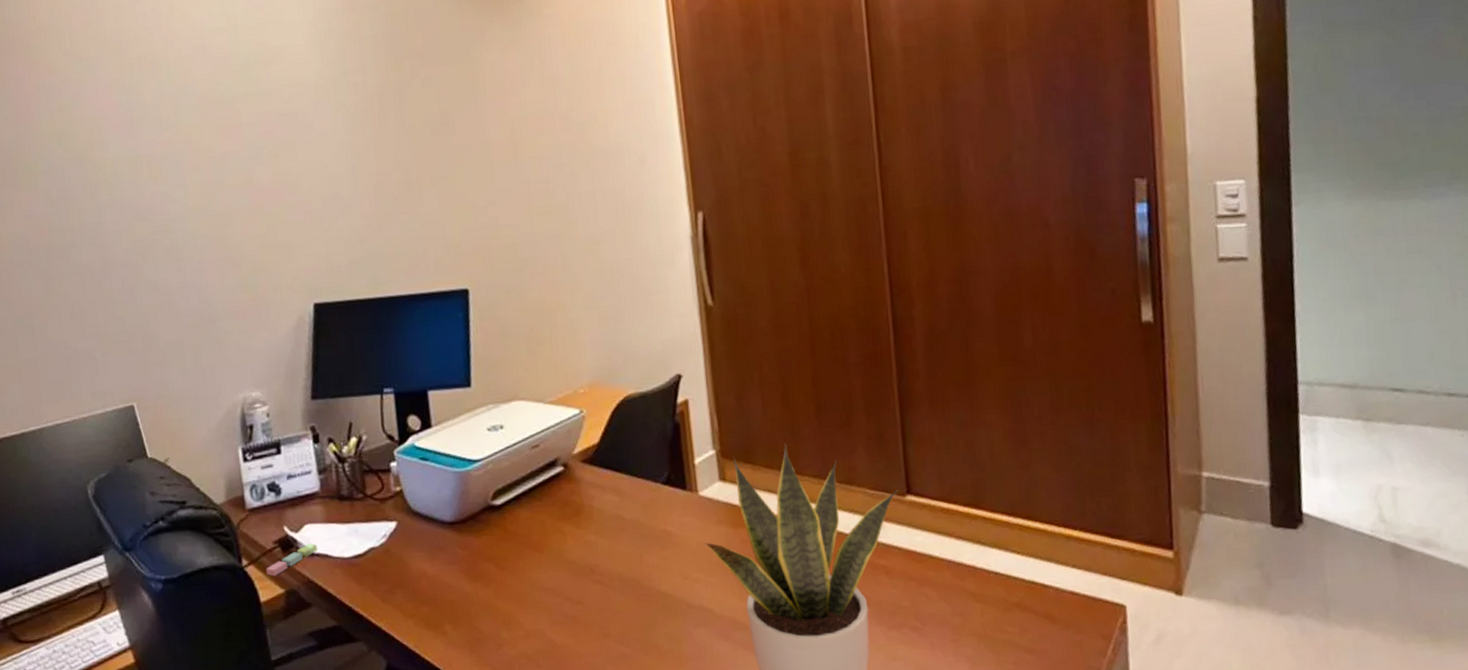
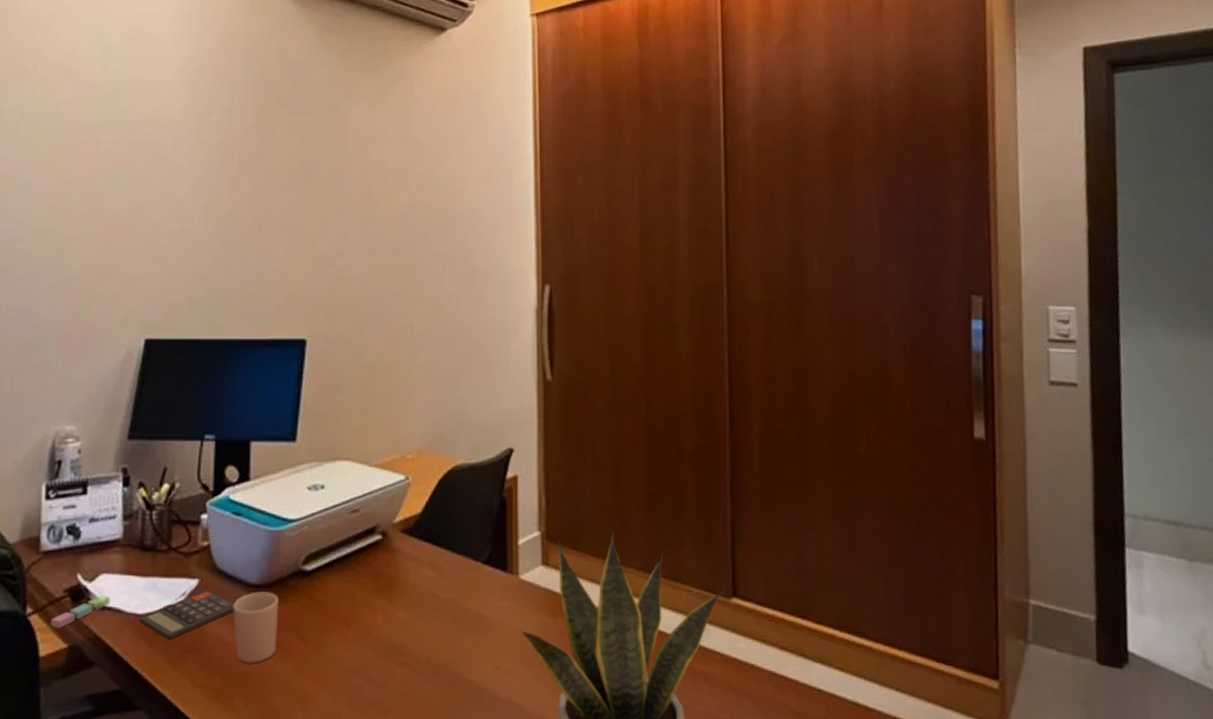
calculator: none [347,530,433,578] -> present [140,590,234,640]
mug: none [431,527,477,594] -> present [232,591,279,664]

